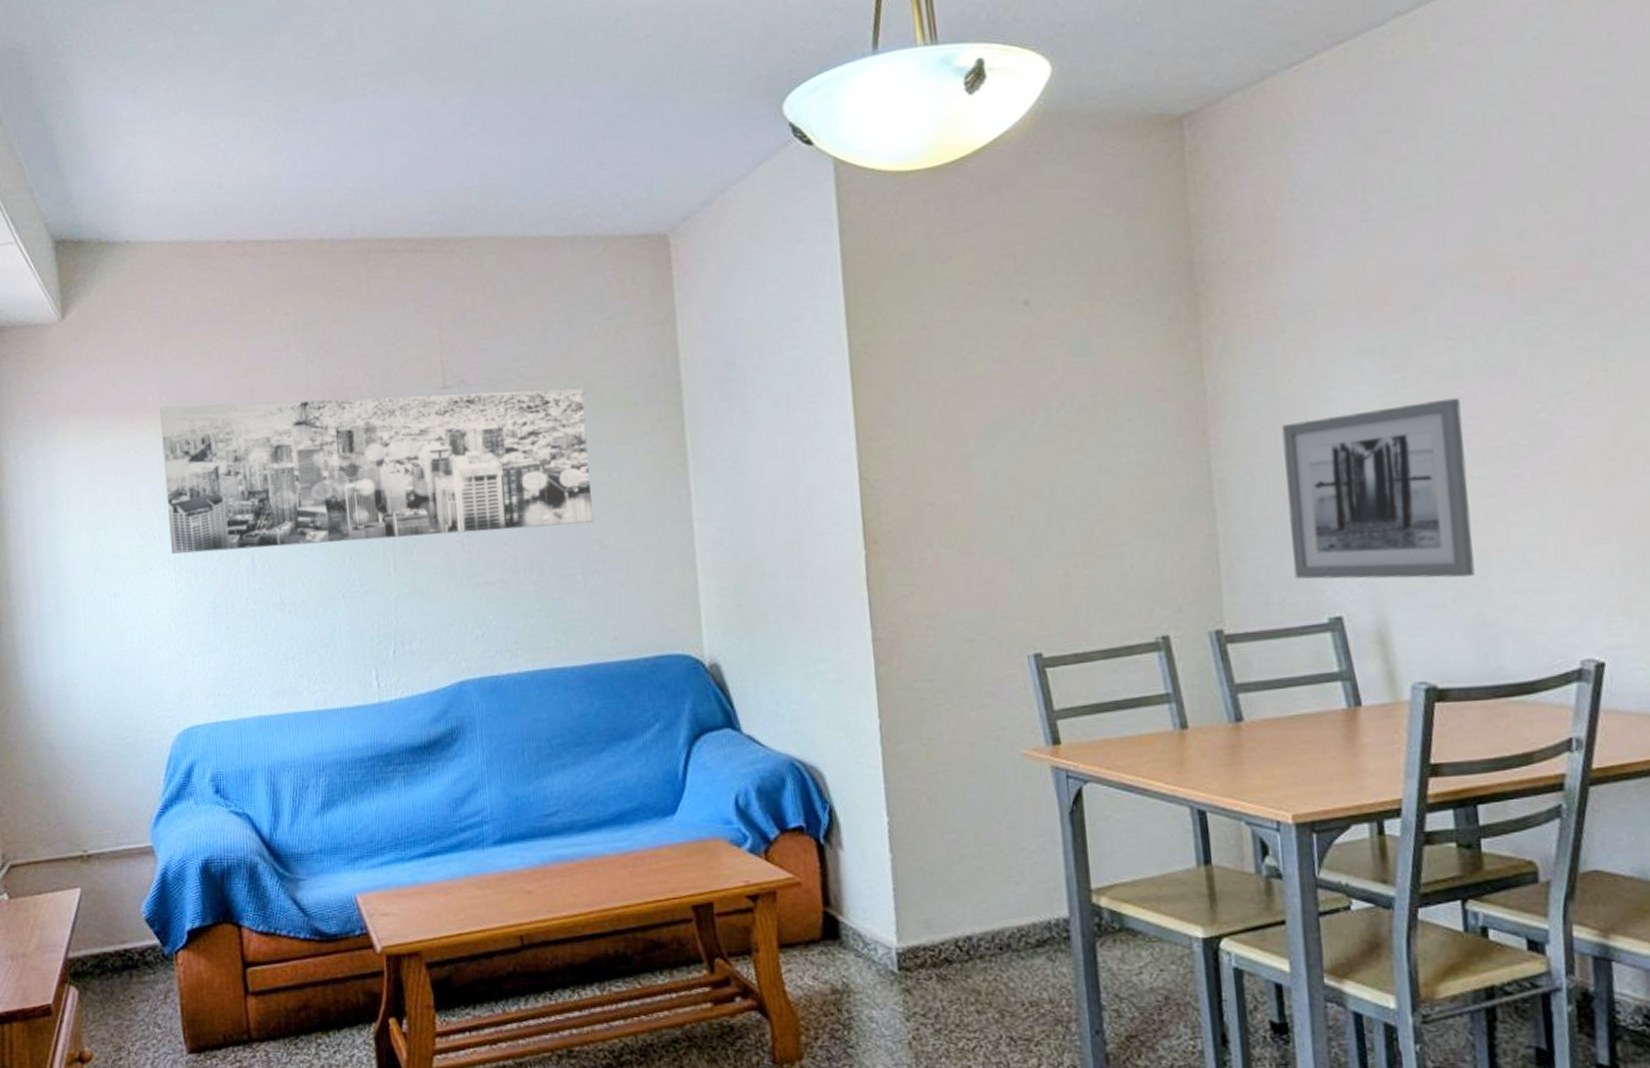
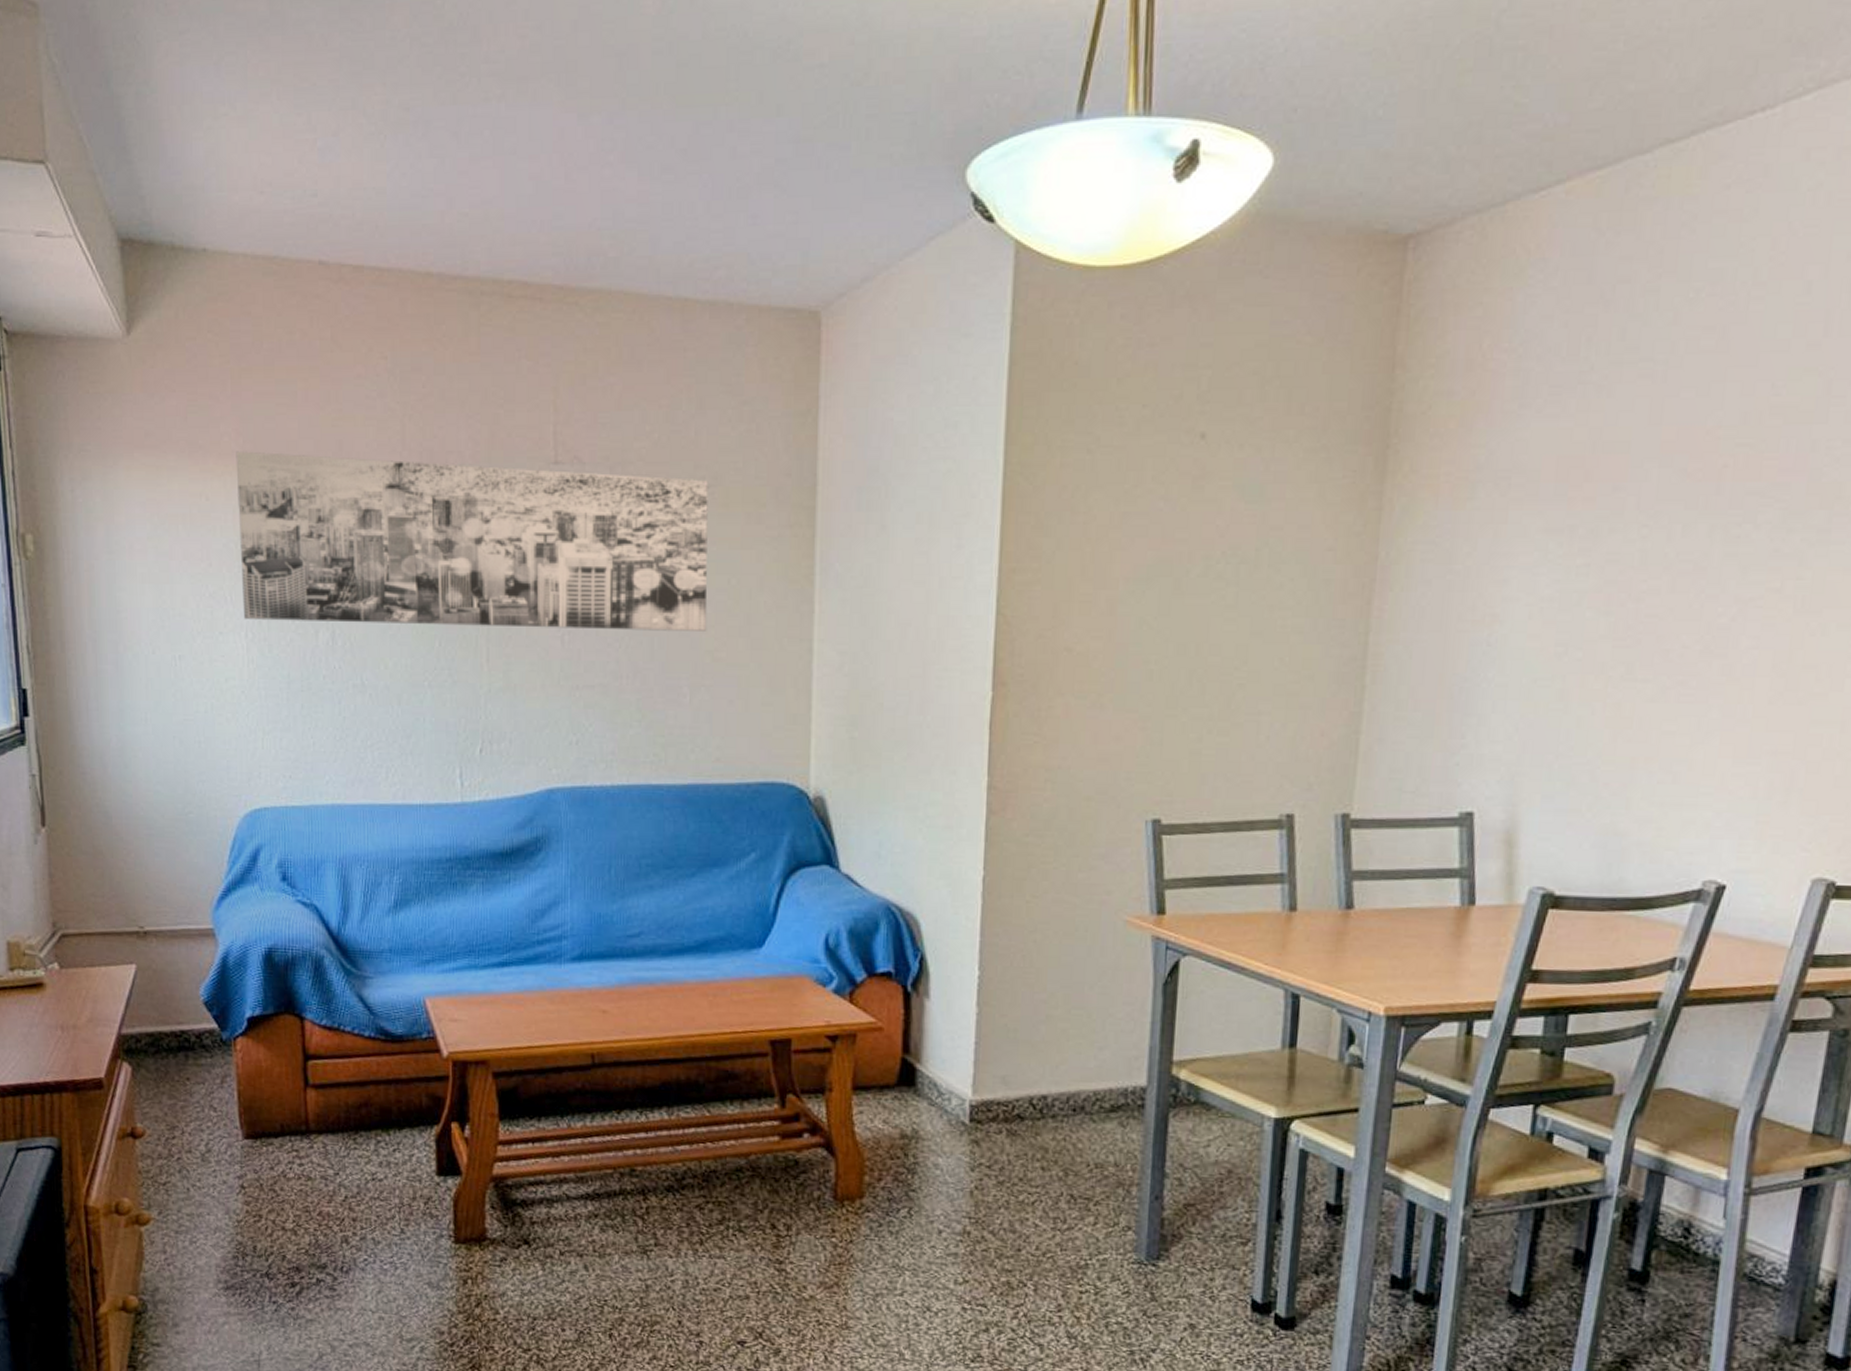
wall art: present [1281,397,1475,579] -> none [1433,592,1641,785]

